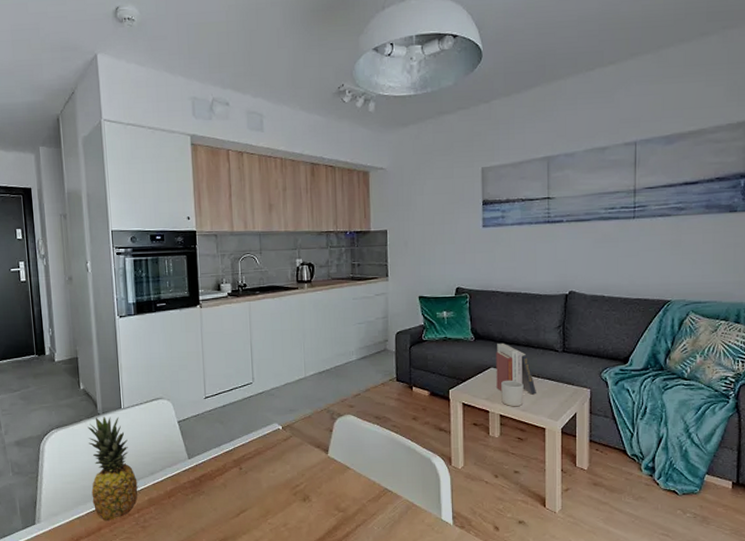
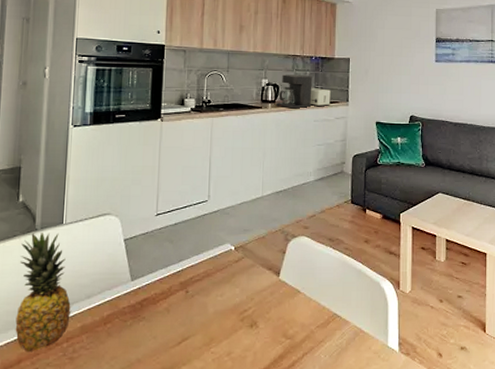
coffee maker: none [313,251,349,288] -> present [276,74,313,109]
toaster: none [347,264,369,284] -> present [309,88,331,107]
books: present [496,342,536,395] -> none [443,169,479,220]
mug: present [501,380,524,407] -> none [448,205,468,232]

